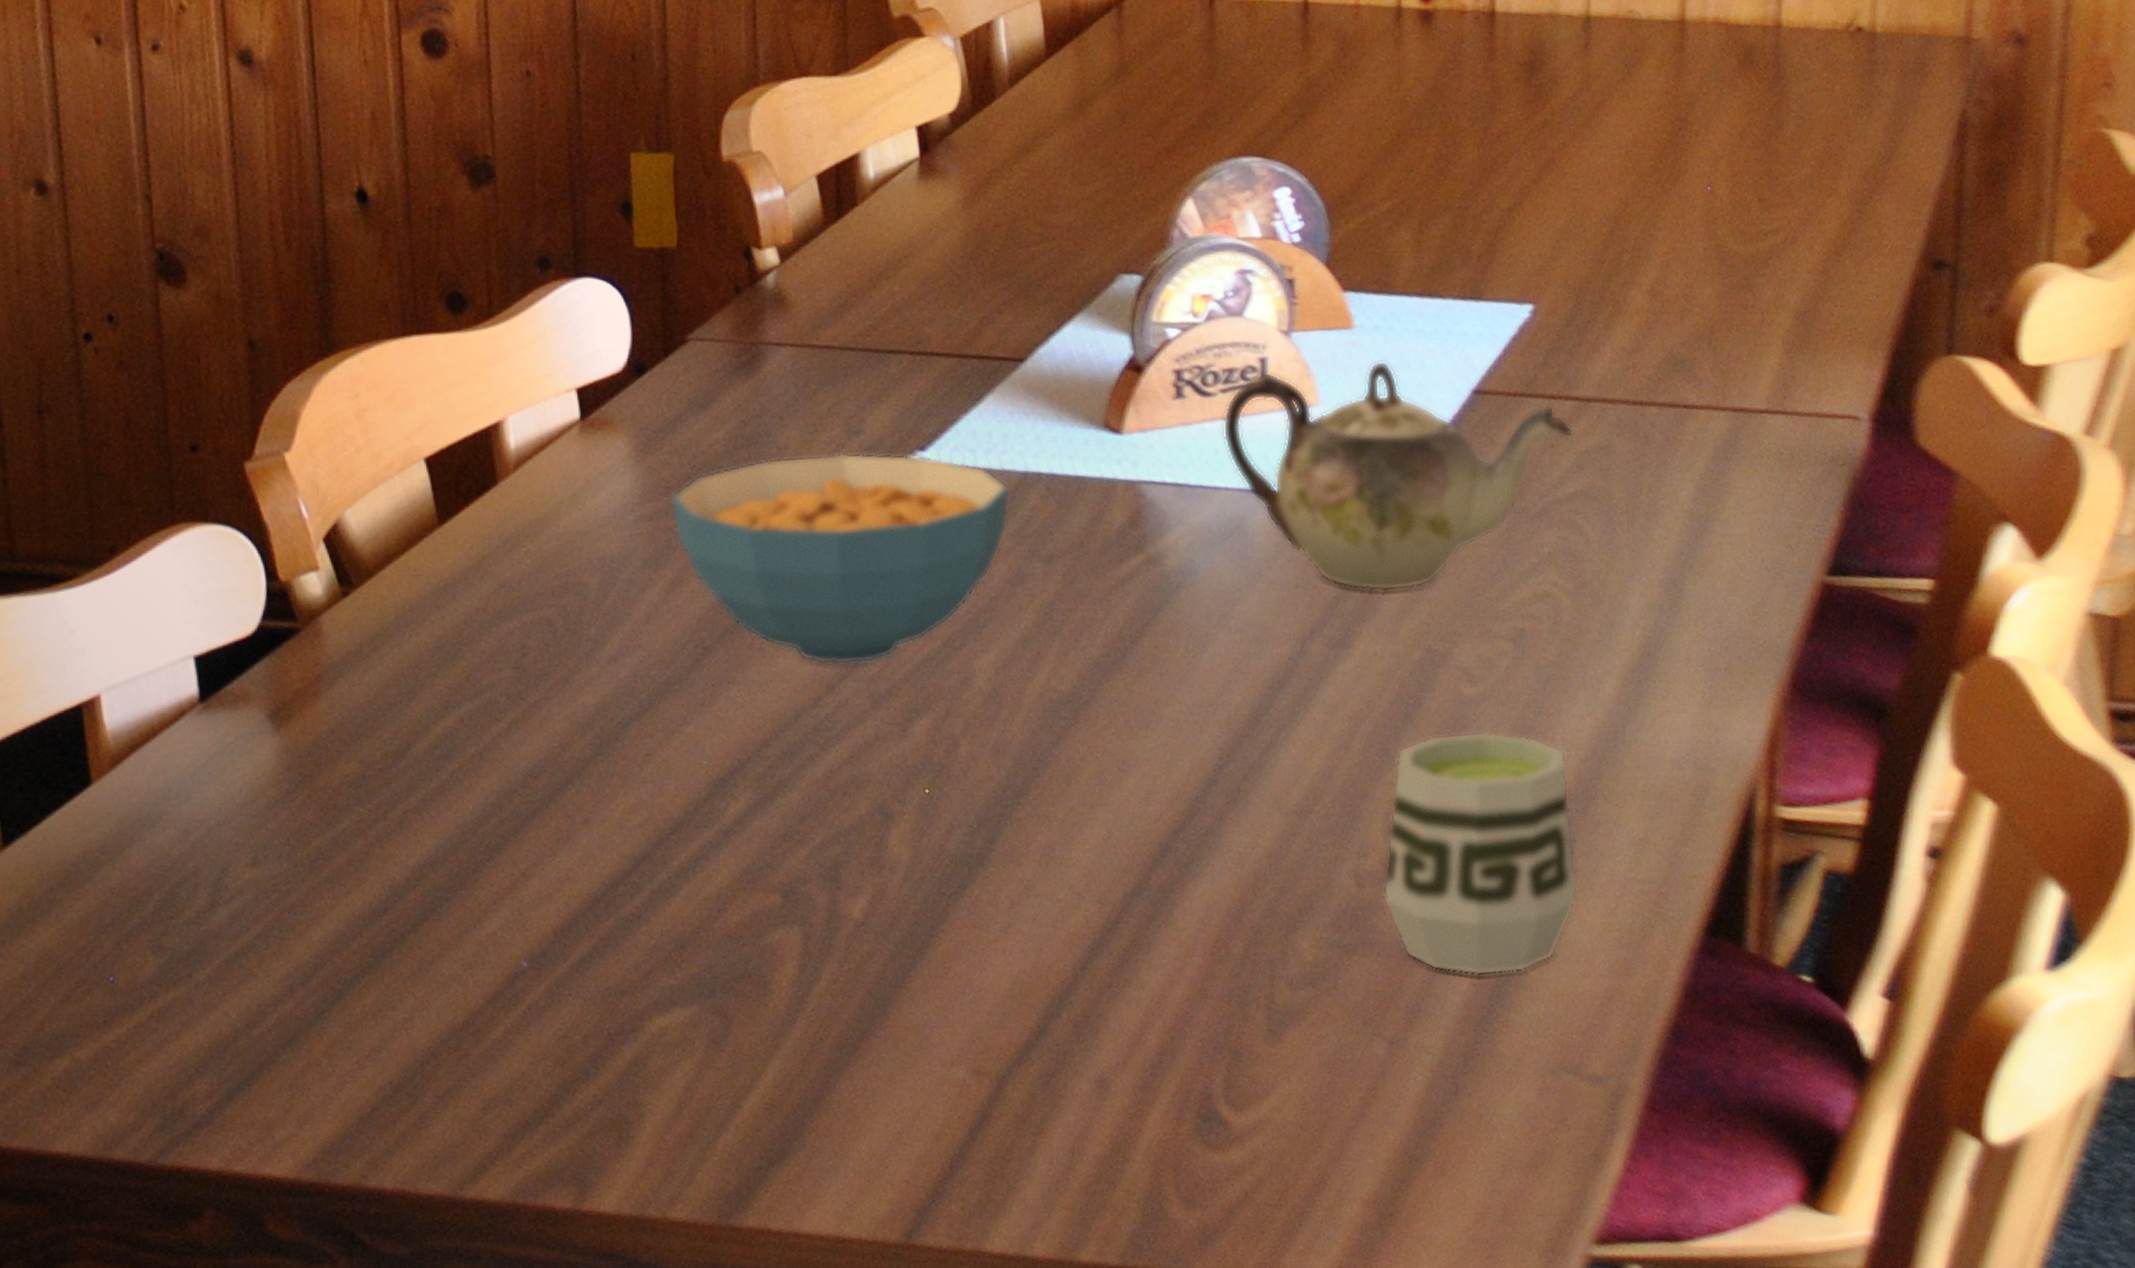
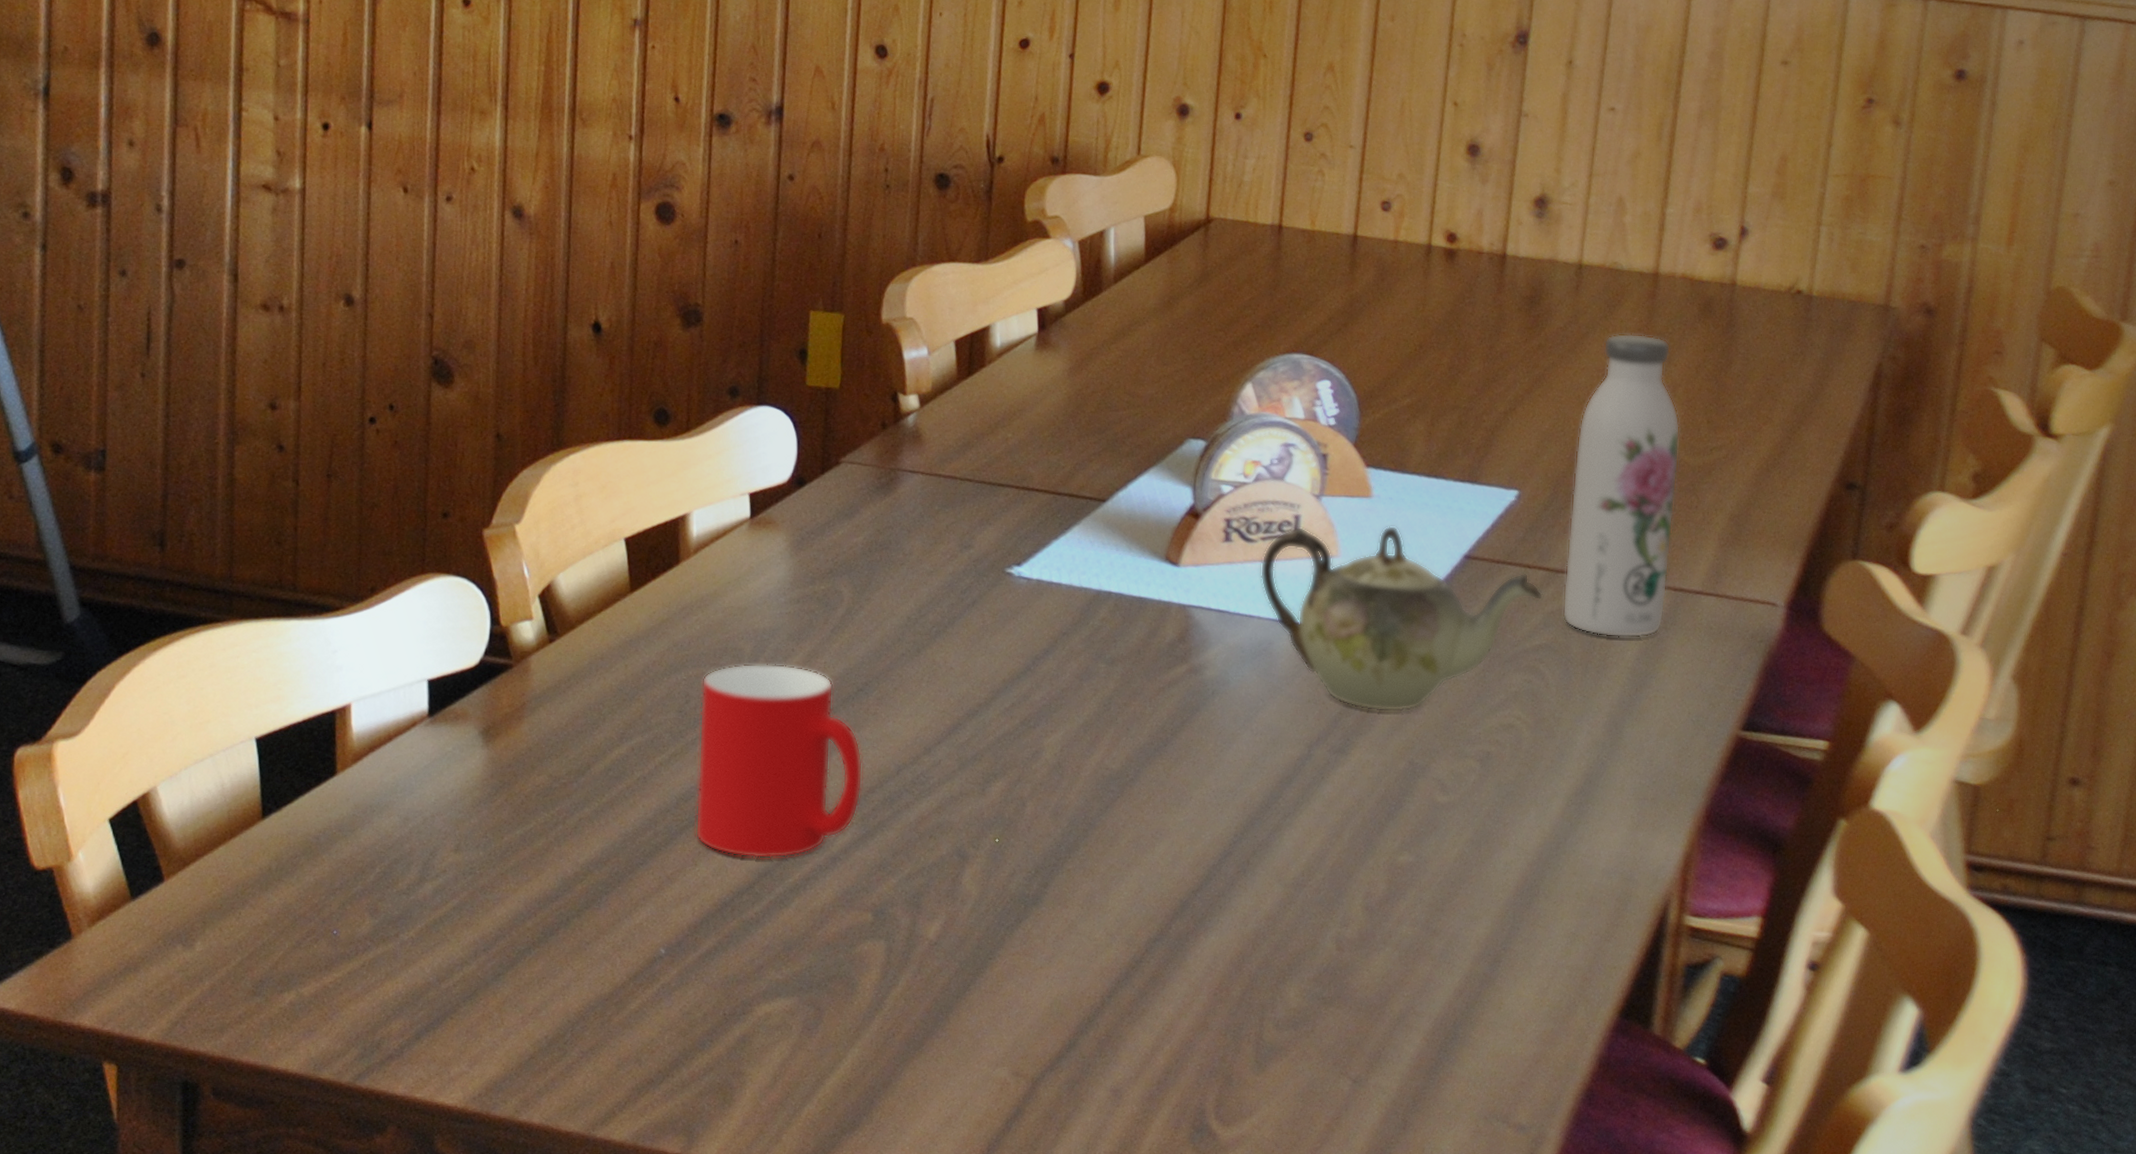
cup: none [540,598,754,841] -> present [695,663,863,859]
cereal bowl: present [669,452,1011,665] -> none [814,562,1086,733]
cup: present [1383,731,1578,976] -> none [1358,832,1518,1033]
water bottle: none [1598,97,1728,476] -> present [1562,333,1680,638]

